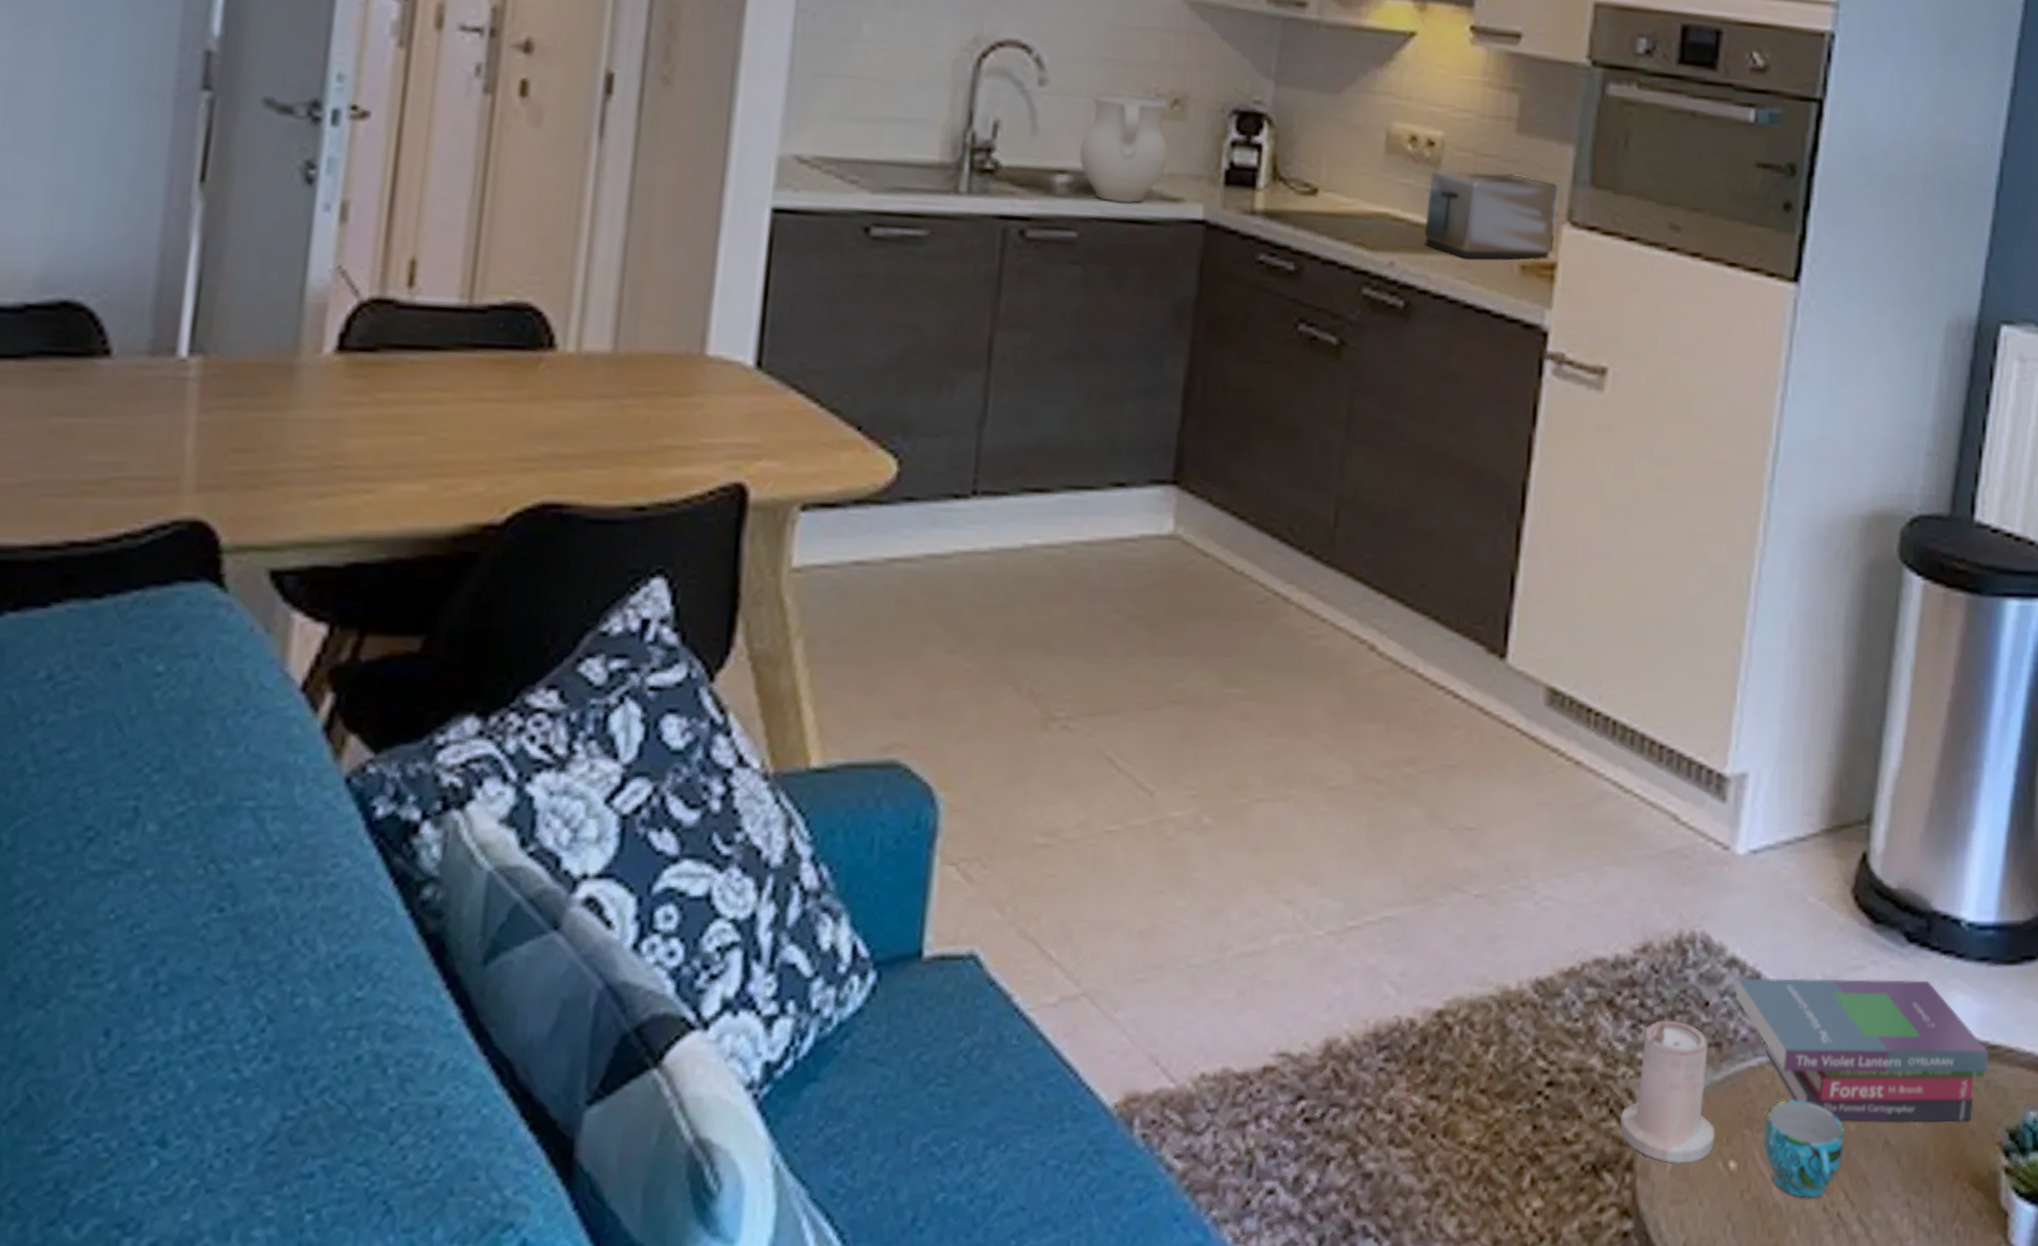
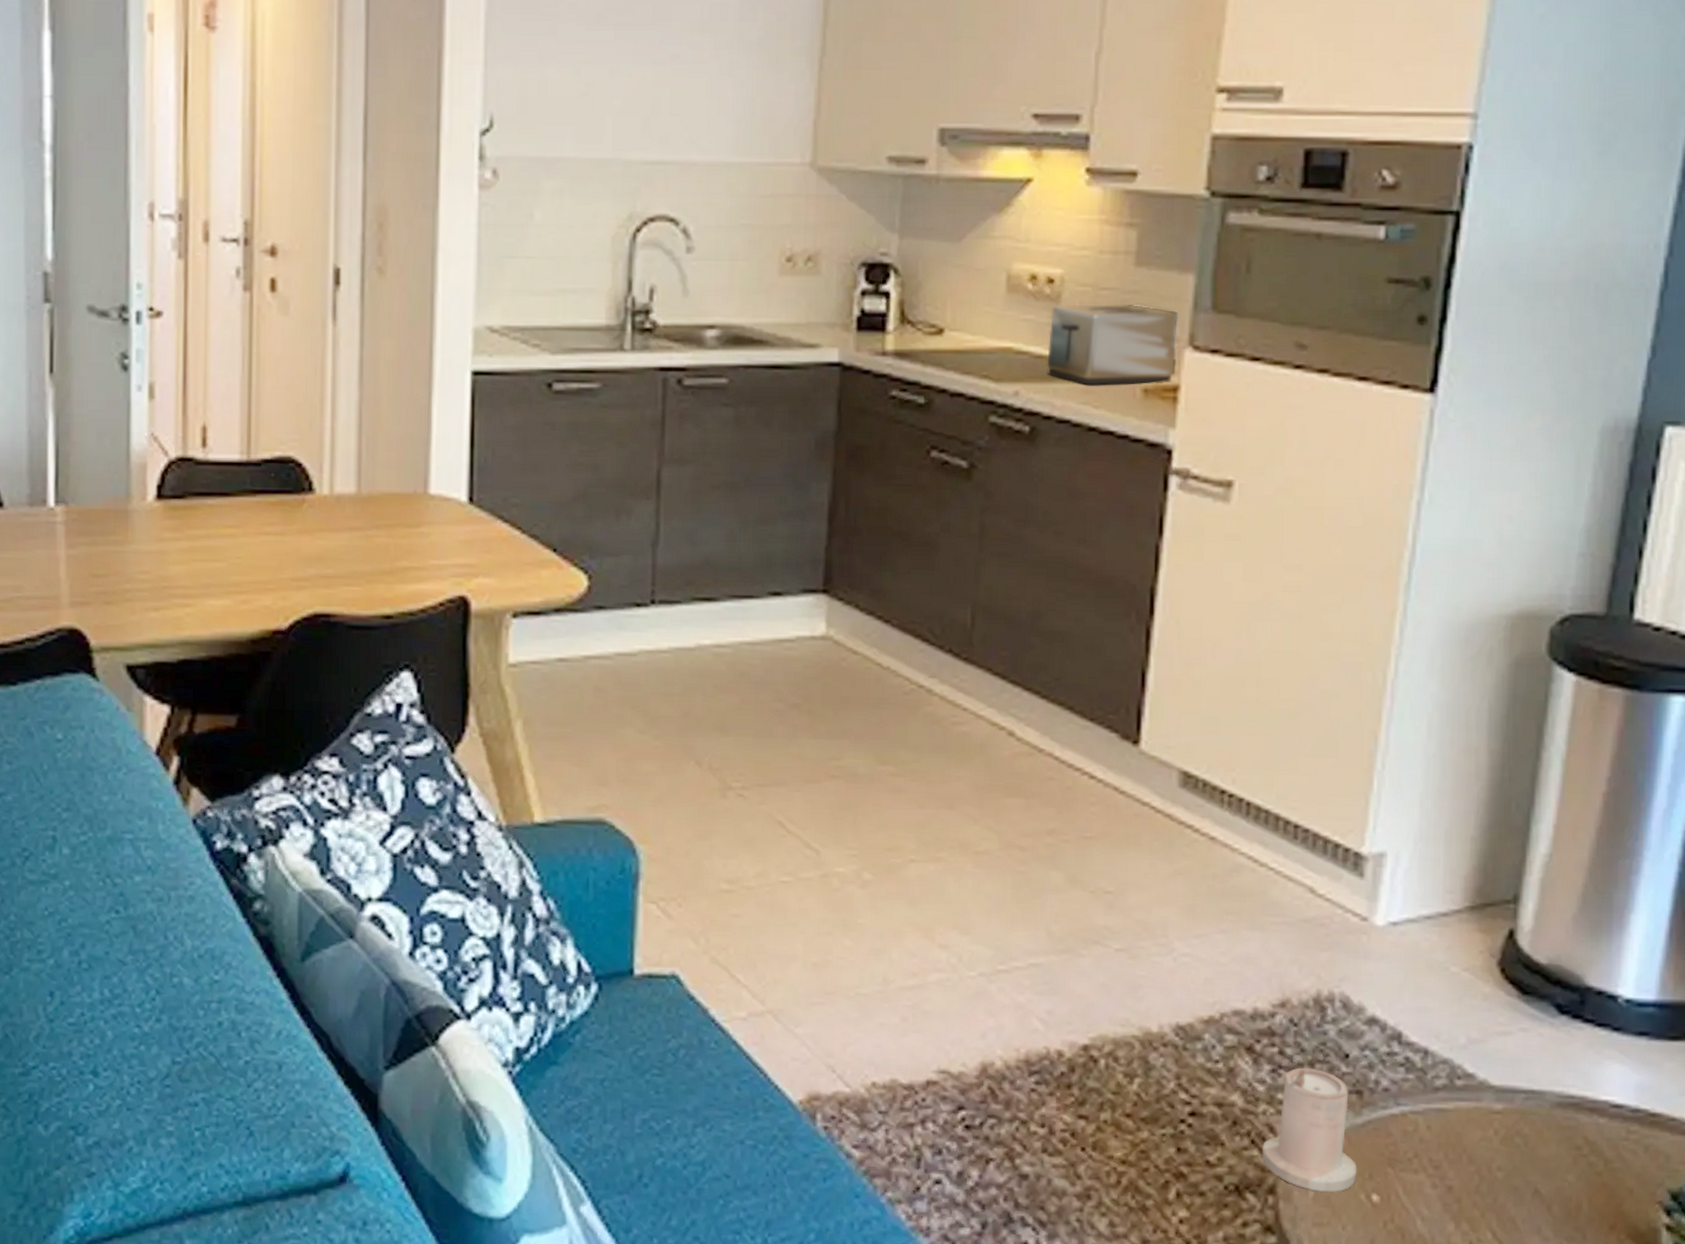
ceramic jug: present [1079,90,1169,203] -> none [725,253,805,350]
books: present [1735,977,1989,1124] -> none [1376,1035,1649,1181]
cup: present [1762,1100,1845,1199] -> none [1406,1146,1492,1234]

